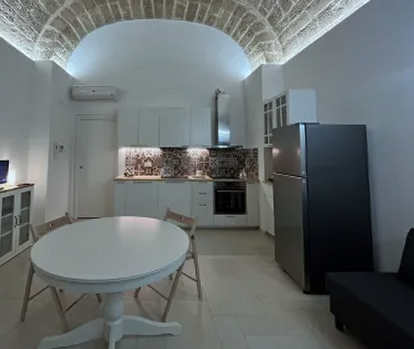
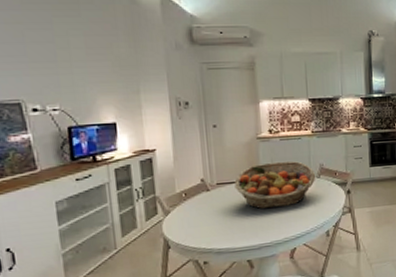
fruit basket: none [92,202,163,246] -> present [234,161,316,209]

